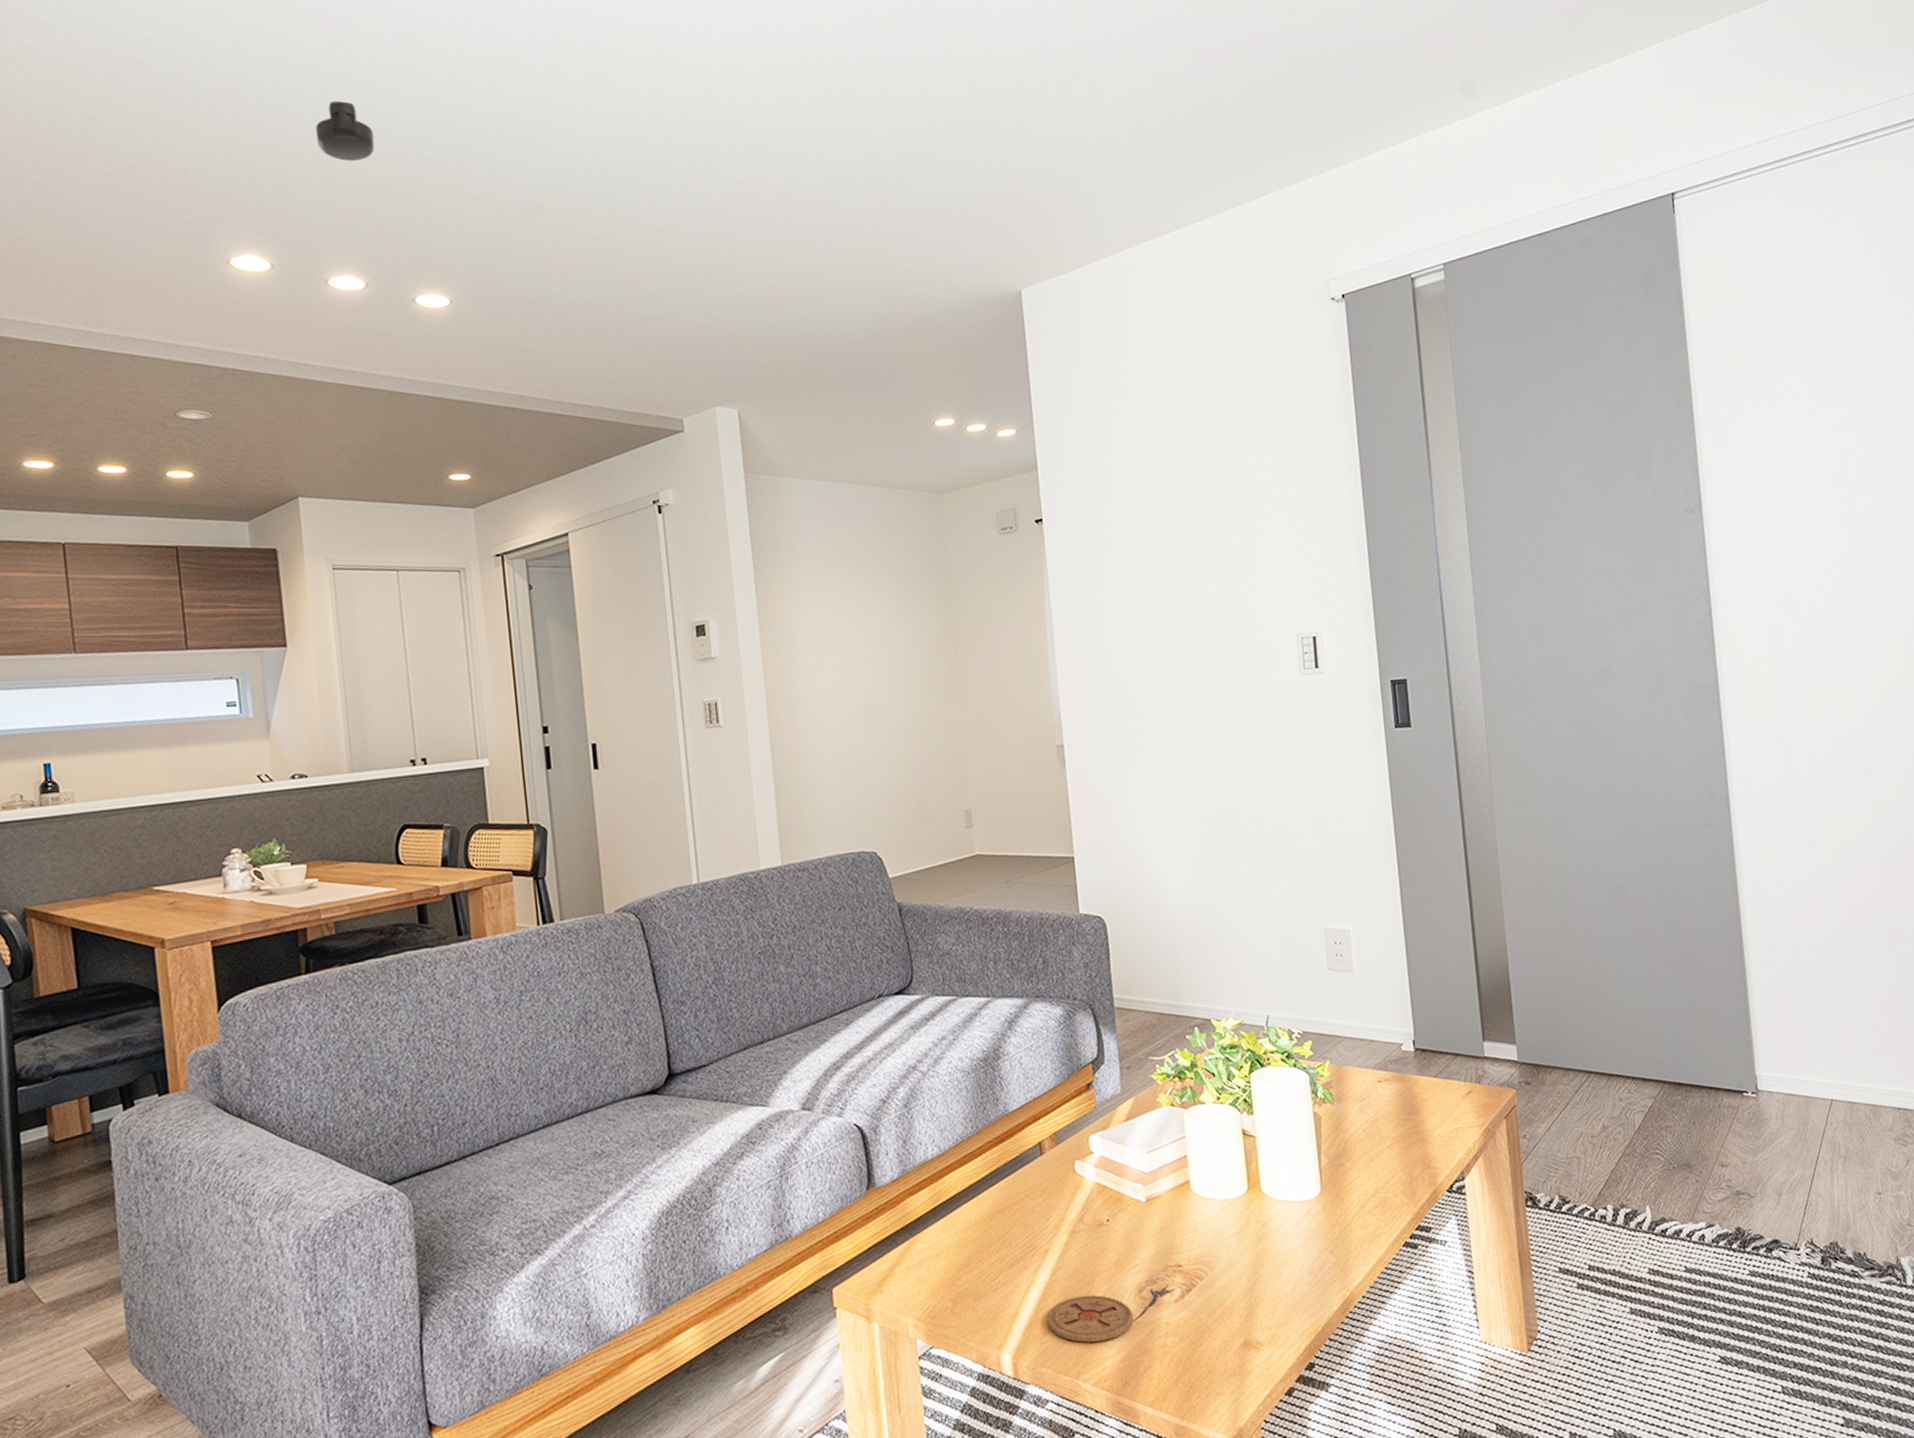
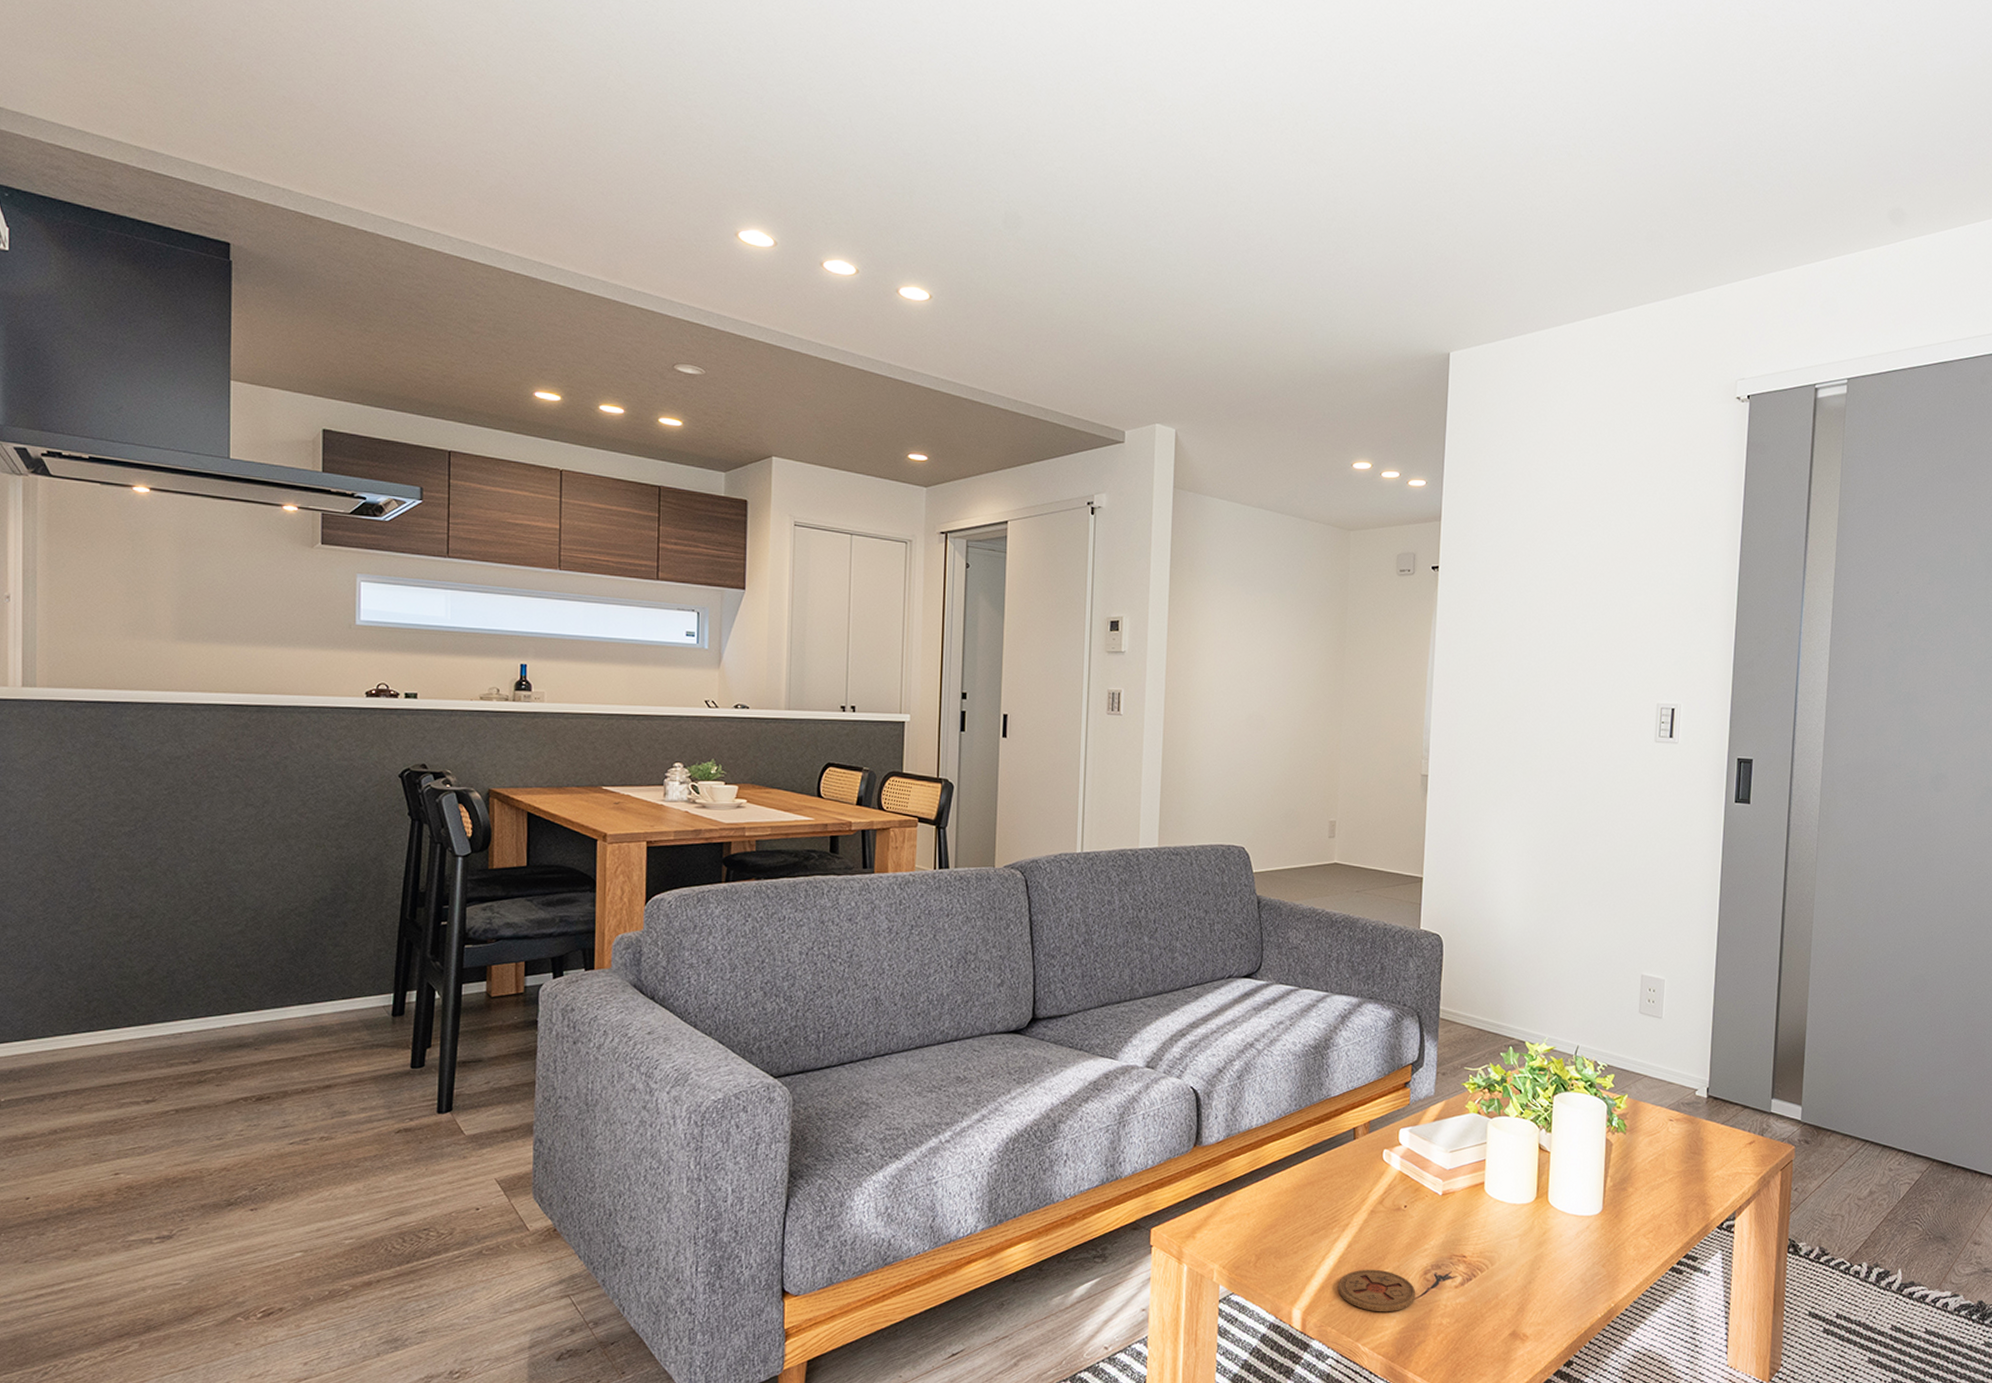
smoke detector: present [315,100,375,162] -> none [829,98,881,157]

